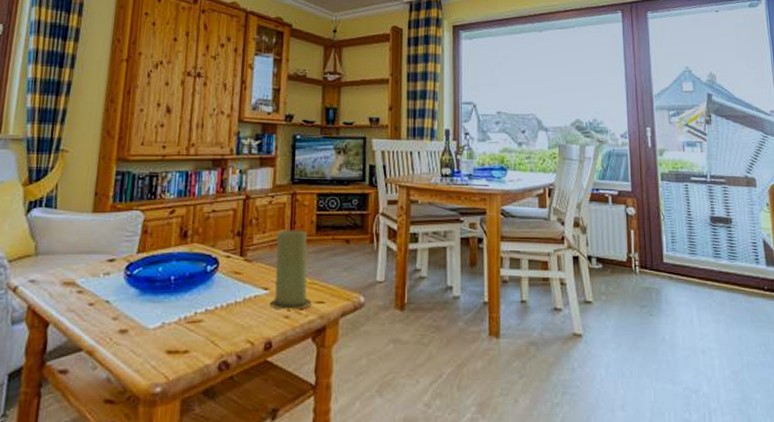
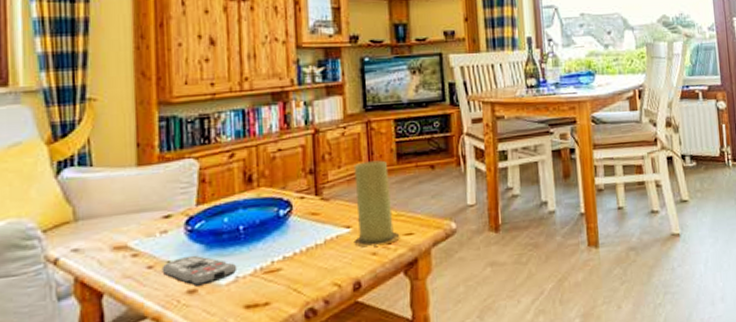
remote control: none [100,298,165,327] -> present [161,255,238,286]

